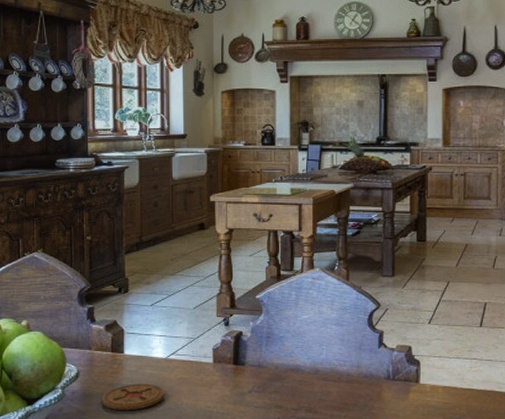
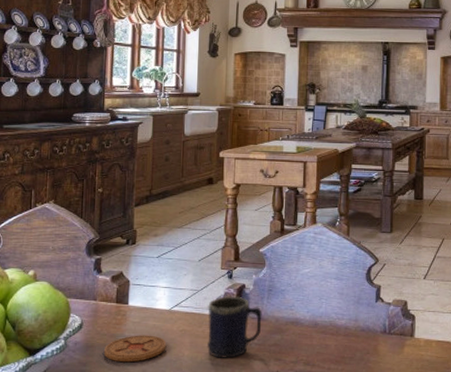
mug: none [205,343,261,406] -> present [206,296,262,358]

